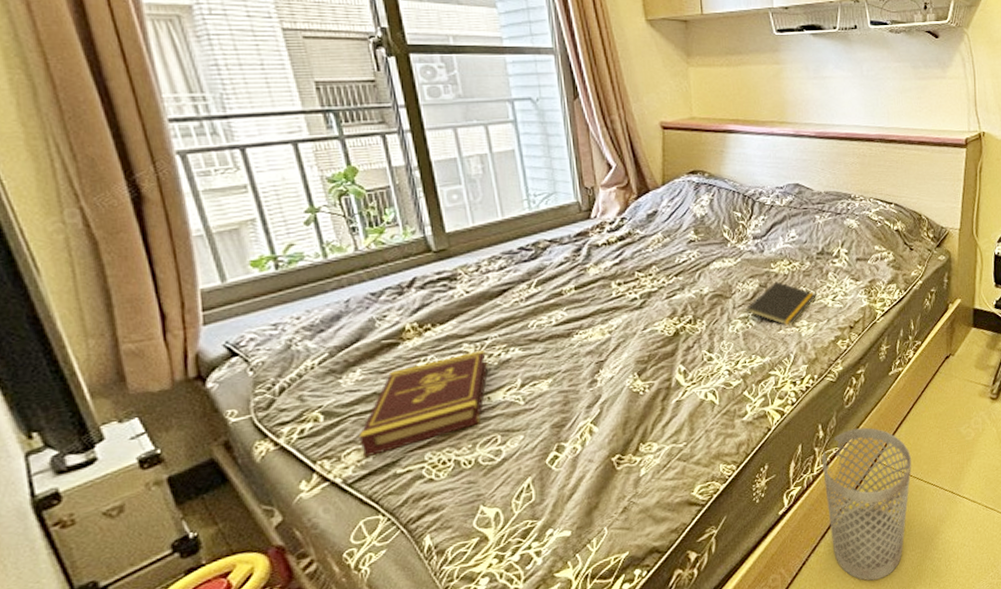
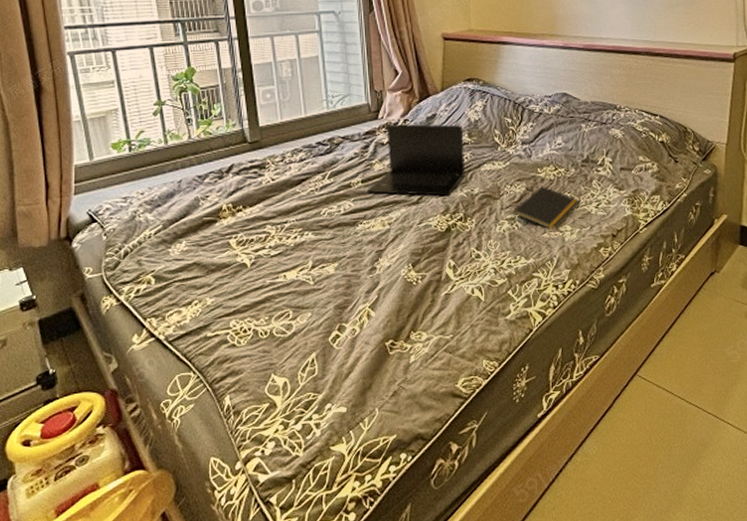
book: present [359,350,489,458] -> none [180,232,286,320]
laptop: none [581,221,693,301] -> present [366,124,465,196]
wastebasket: present [822,427,912,581] -> none [582,338,673,499]

